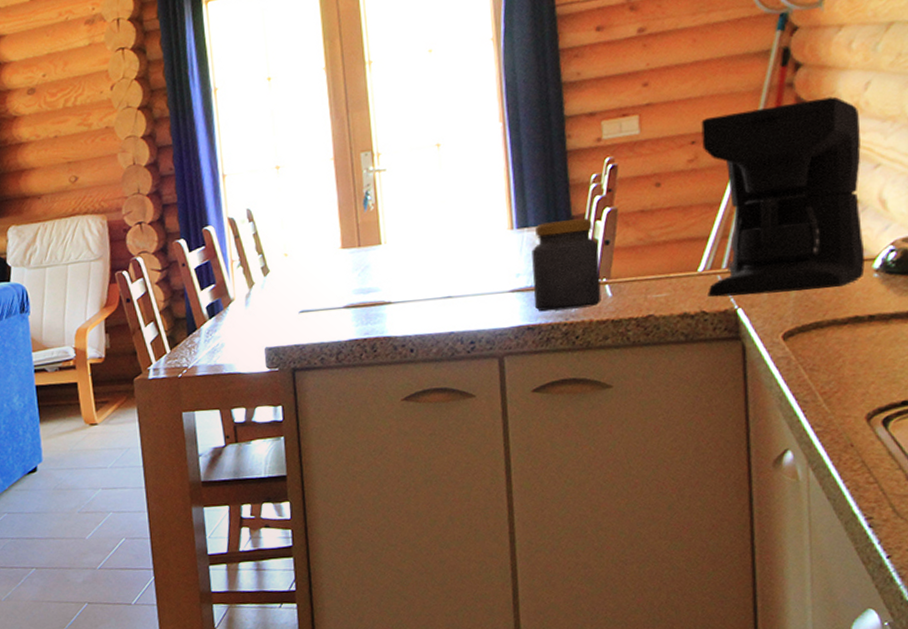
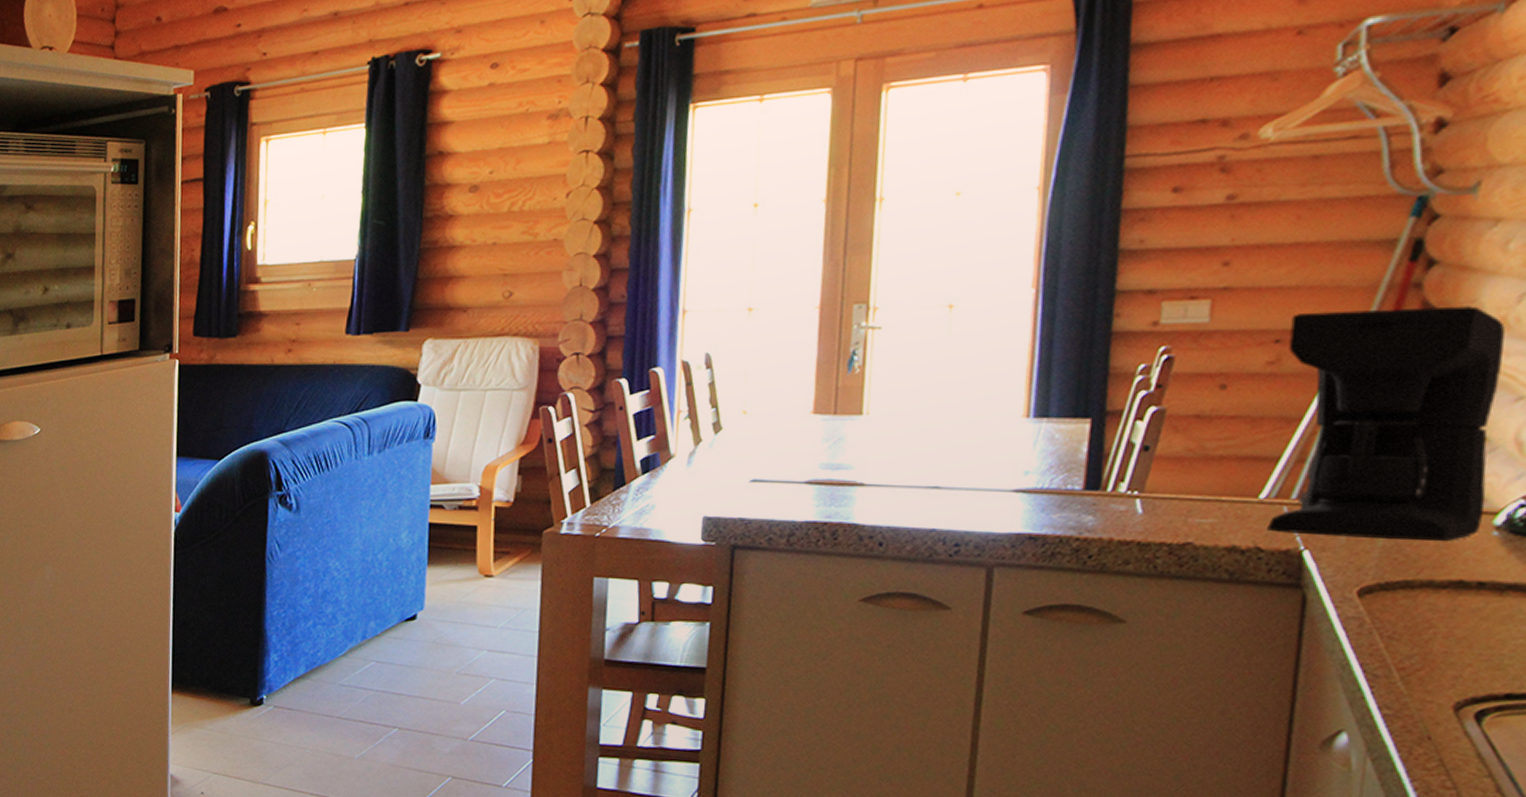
jar: present [531,218,602,312] -> none [1041,415,1136,523]

